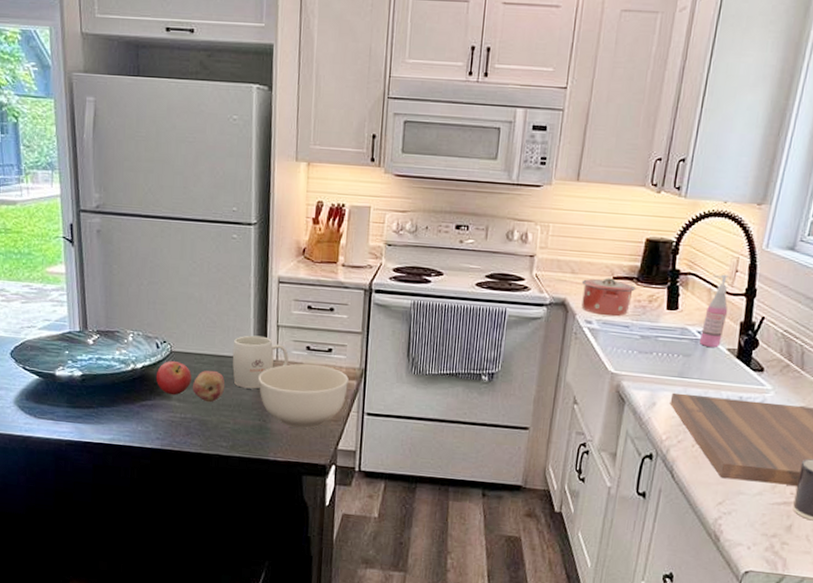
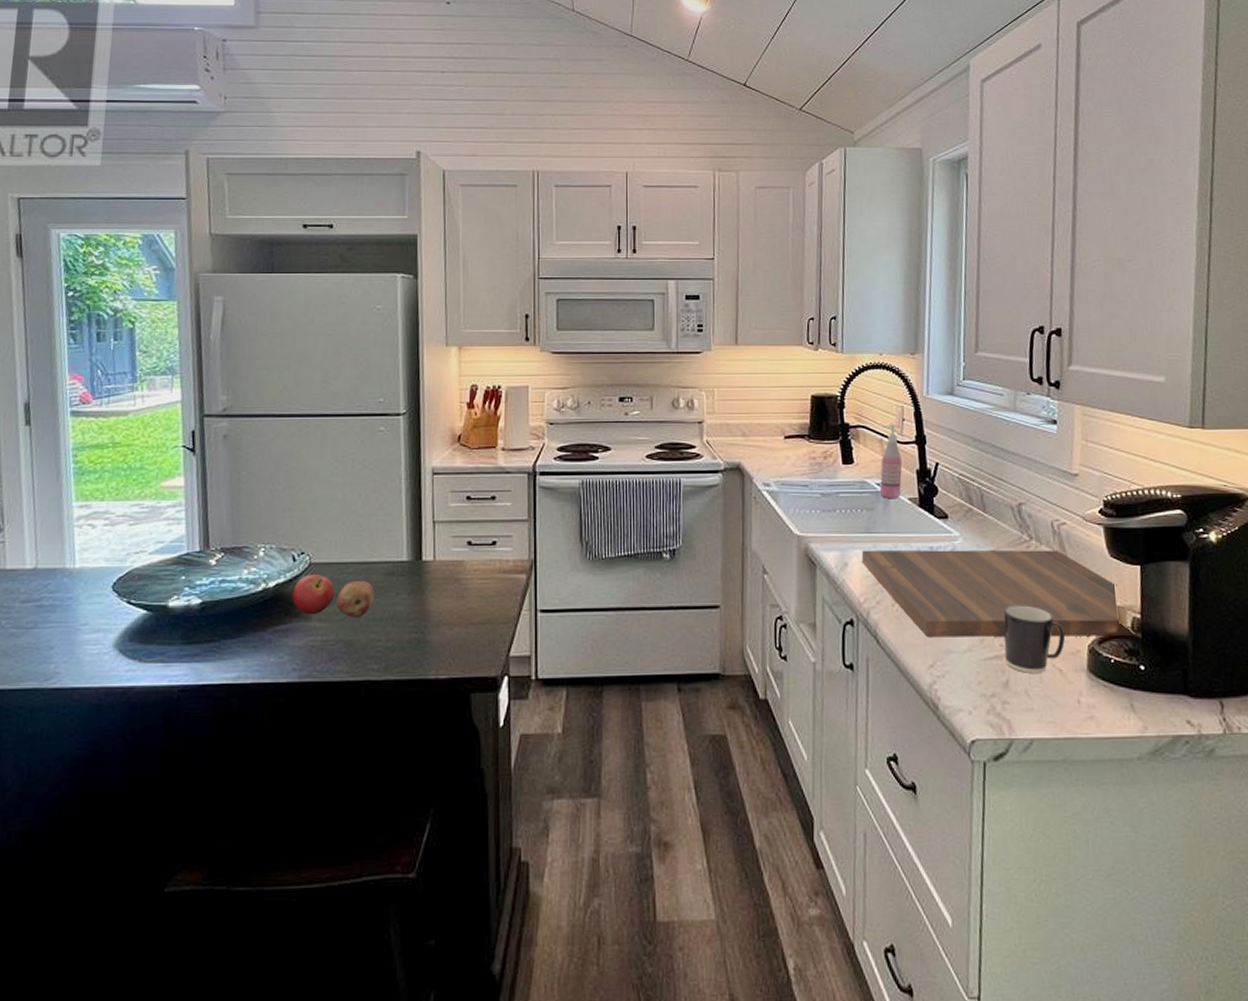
mug: present [232,335,289,390] -> none [382,535,448,597]
bowl: present [258,363,349,429] -> none [413,561,517,638]
casserole: present [581,278,636,317] -> none [754,437,809,477]

